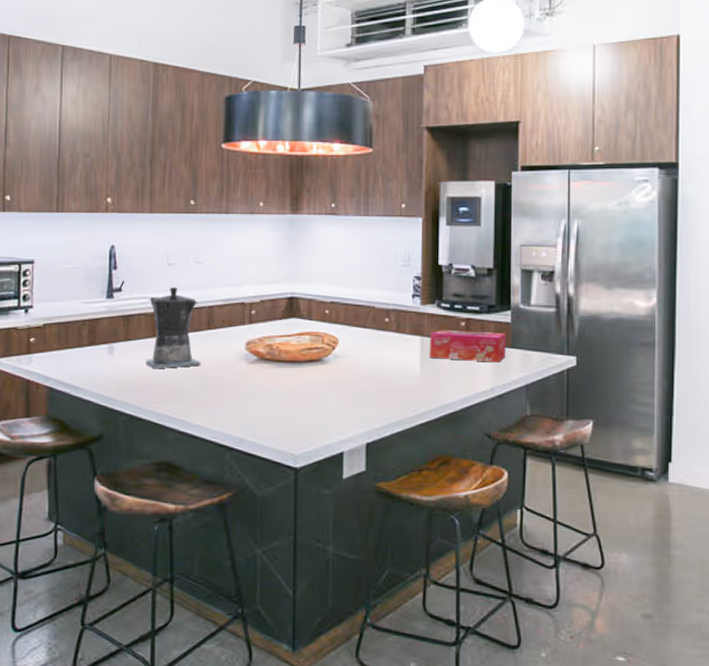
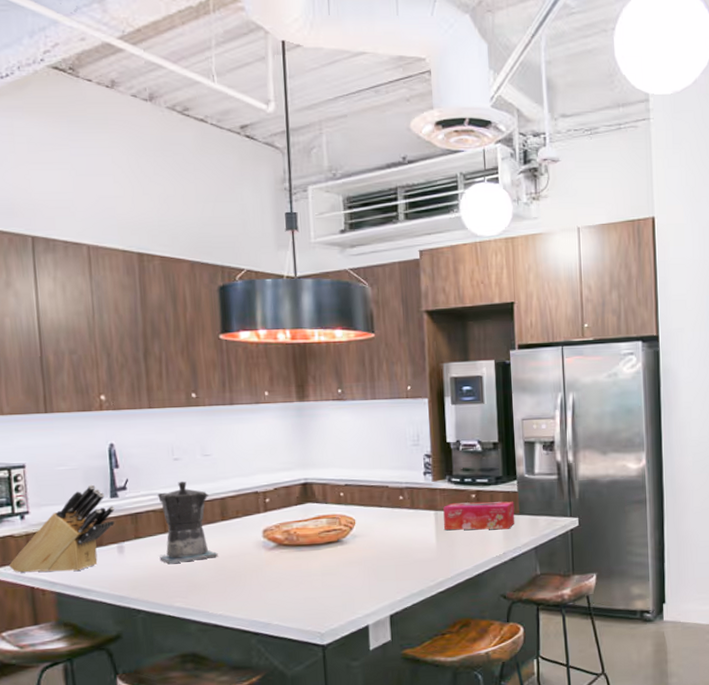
knife block: none [9,284,110,369] -> present [8,484,116,573]

